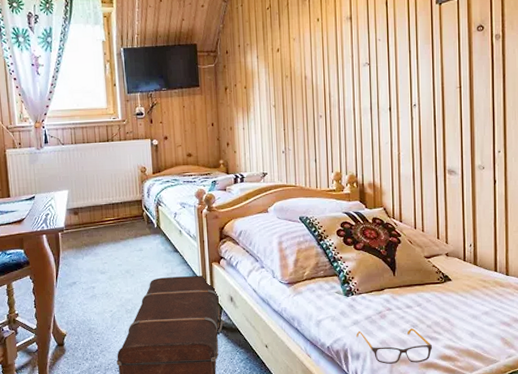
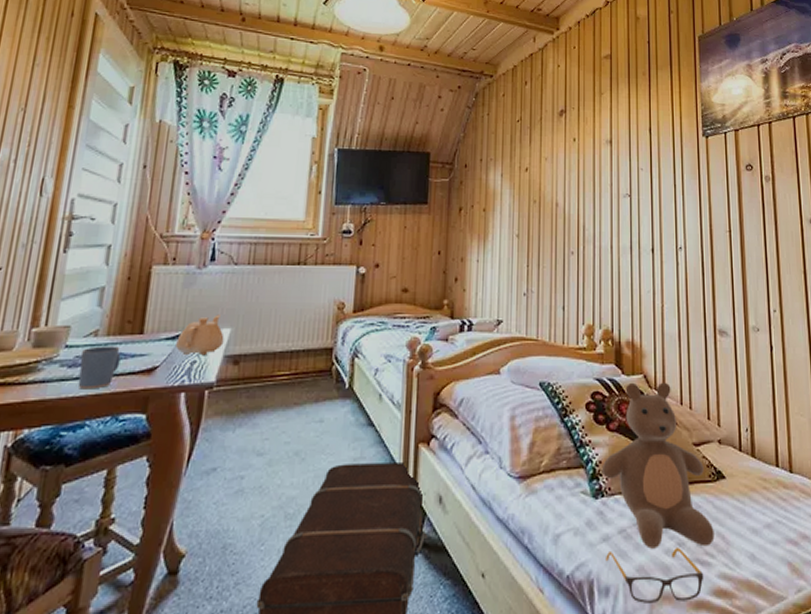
teapot: none [33,181,65,211] -> present [176,314,225,356]
teddy bear: none [351,212,442,329] -> present [601,382,715,549]

